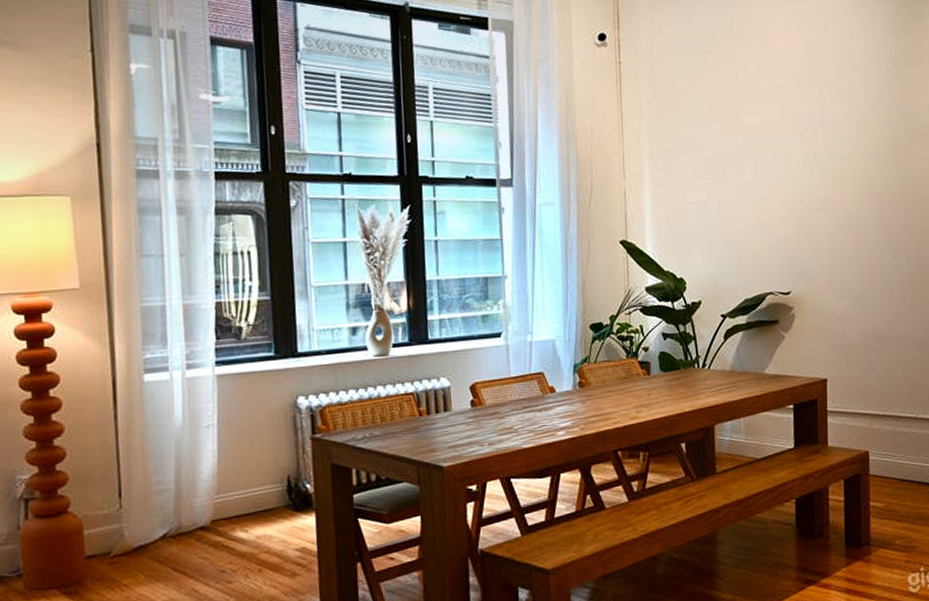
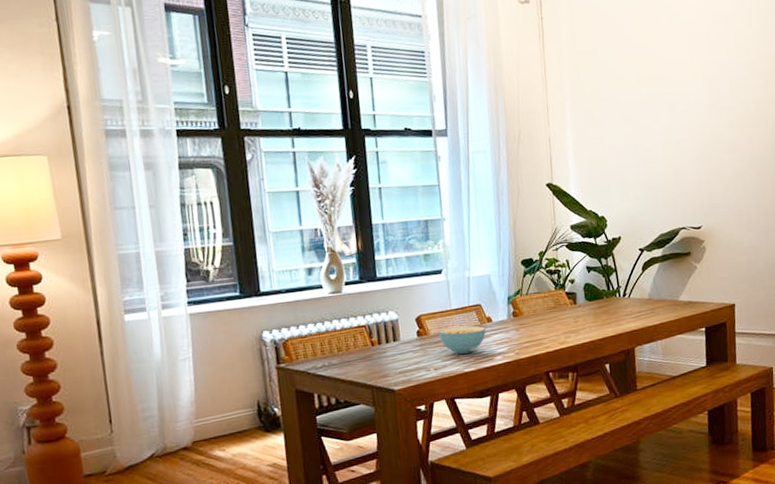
cereal bowl: none [495,396,548,428] -> present [438,326,486,355]

